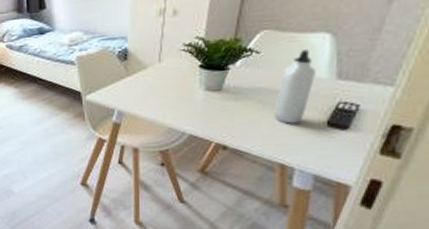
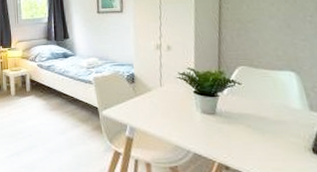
water bottle: present [274,49,315,124] -> none [263,84,292,149]

